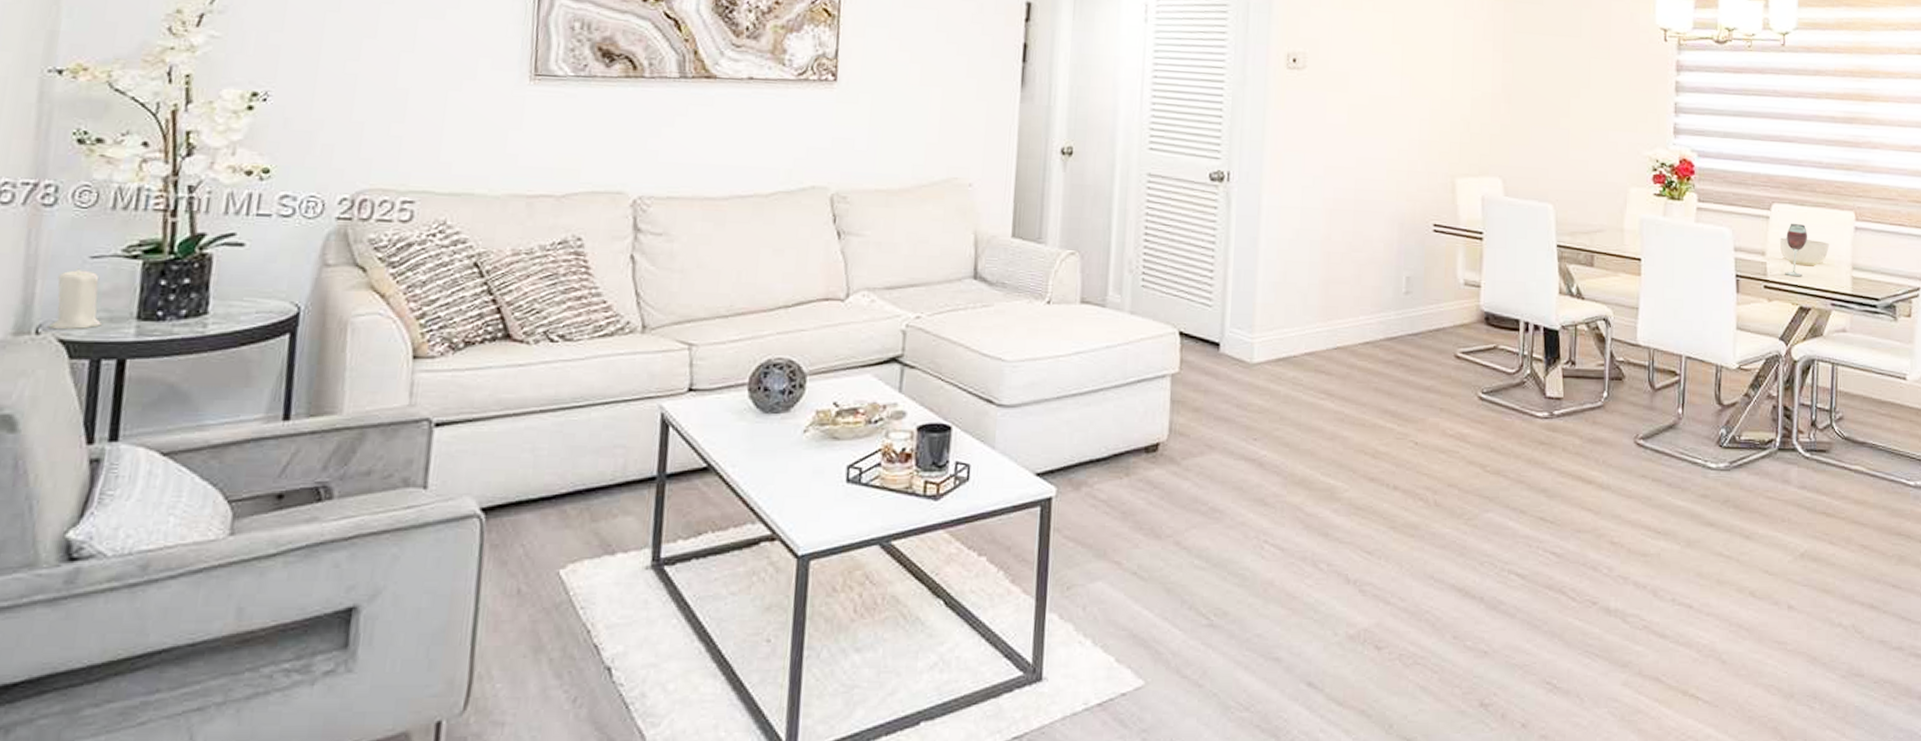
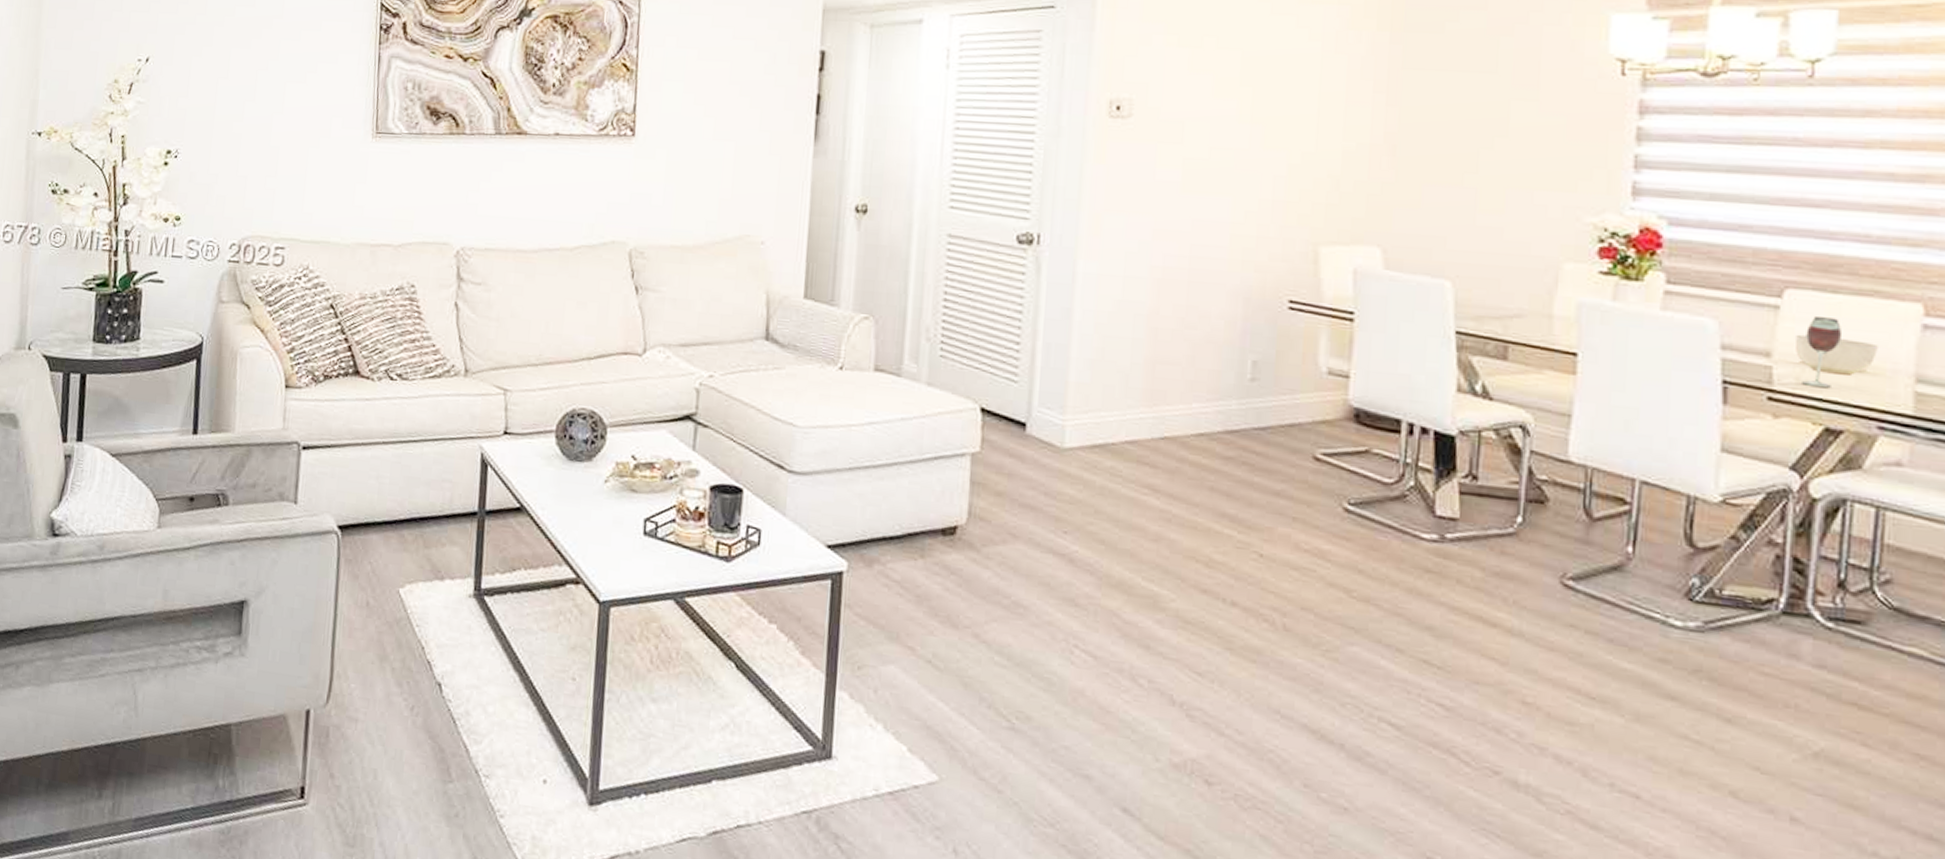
candle: present [48,268,102,330] -> none [36,297,70,348]

